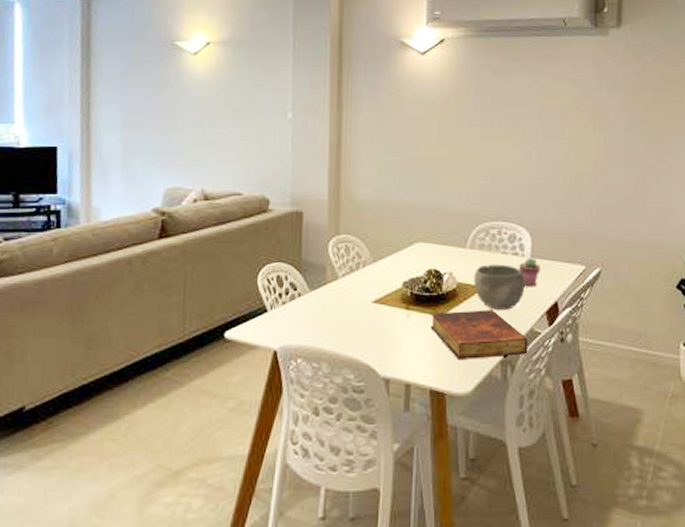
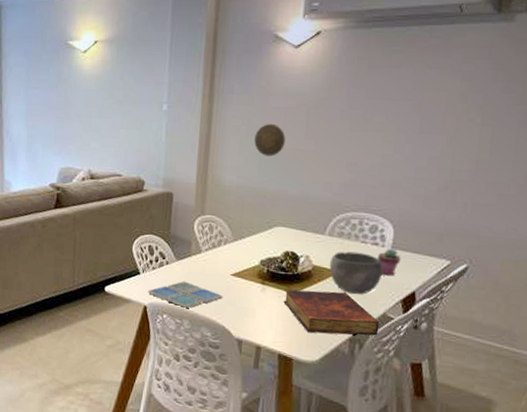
drink coaster: none [277,314,365,349] -> present [147,281,223,309]
decorative plate: none [387,131,419,167] -> present [254,123,286,157]

